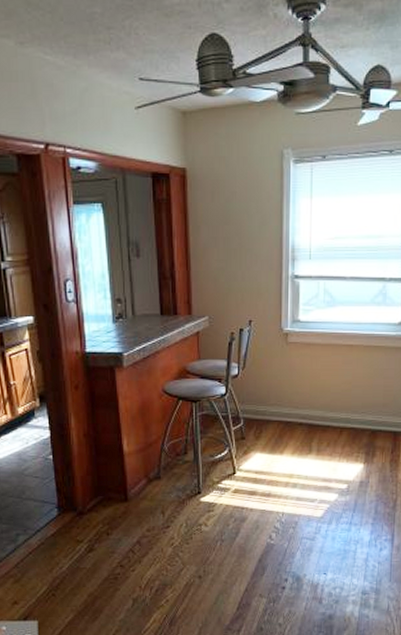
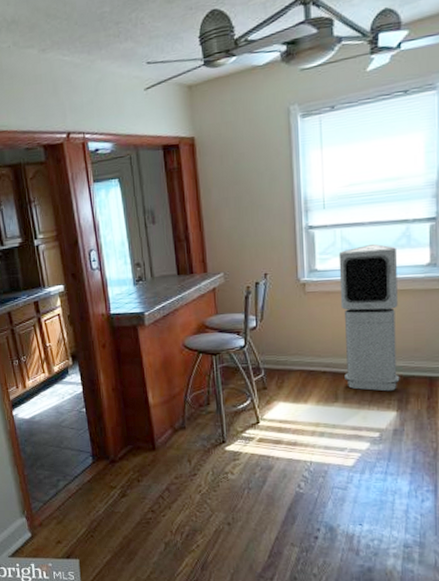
air purifier: none [319,298,373,445] -> present [338,243,400,392]

